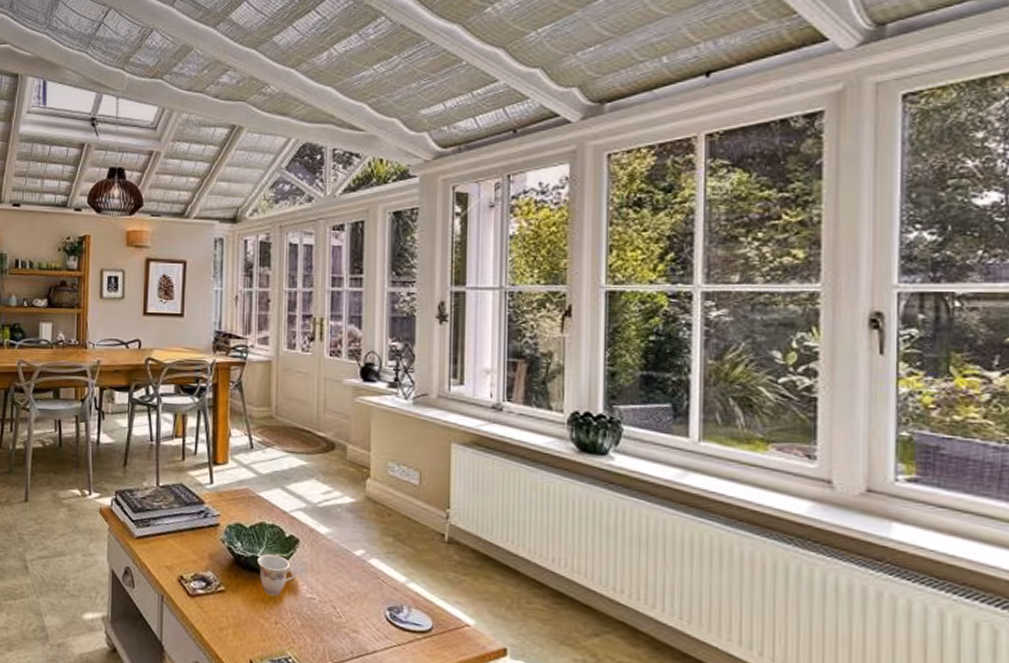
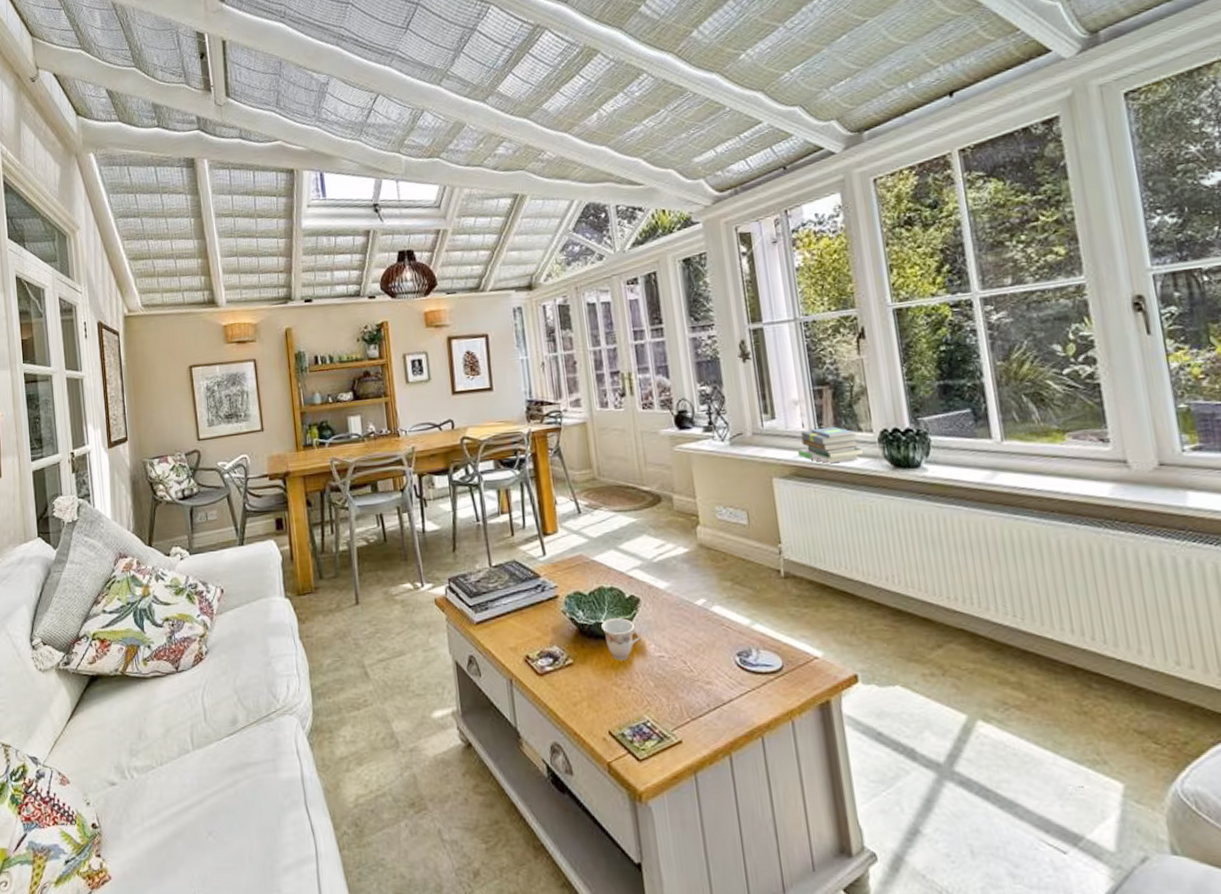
books: none [482,400,550,439] -> present [798,426,864,464]

